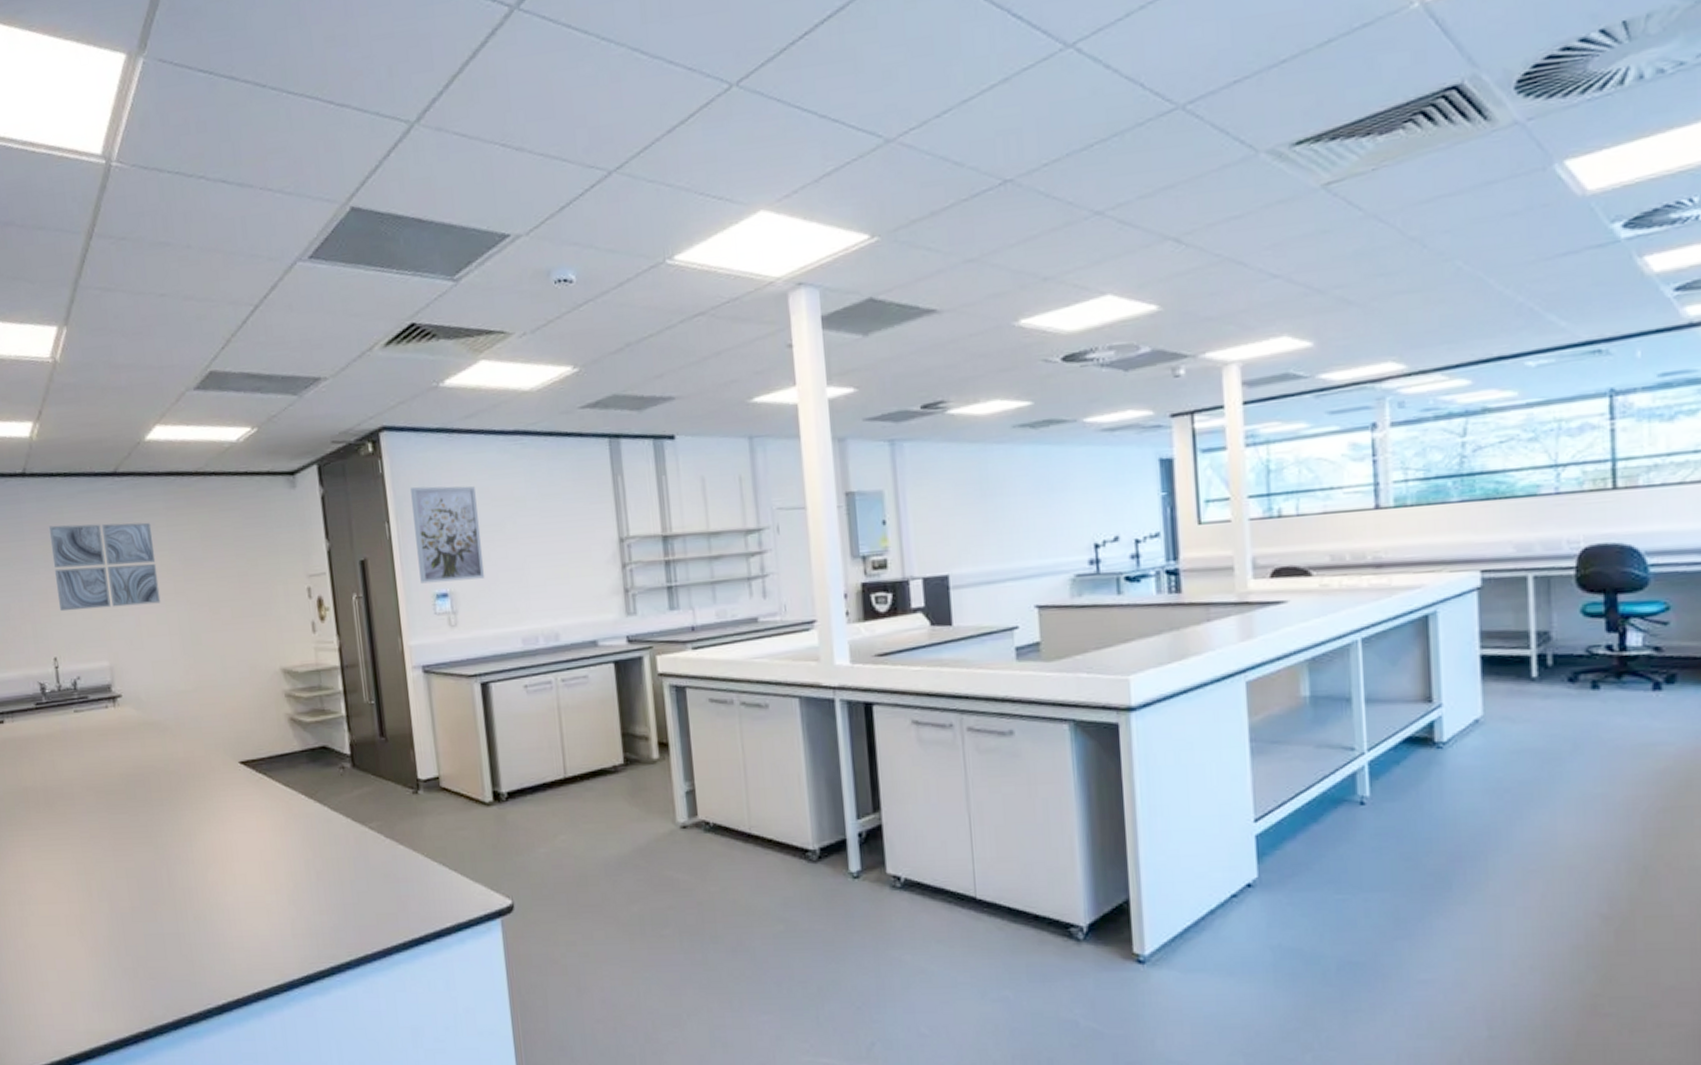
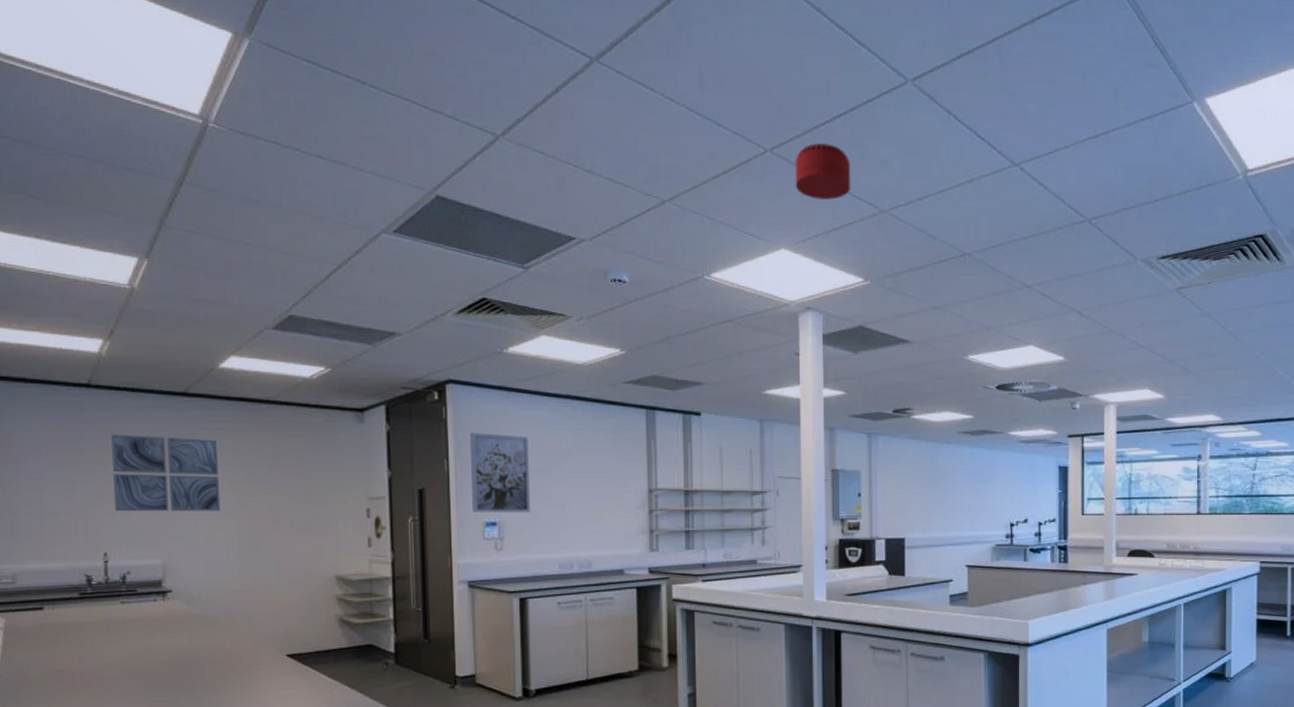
smoke detector: none [768,62,845,139] -> present [795,143,851,200]

